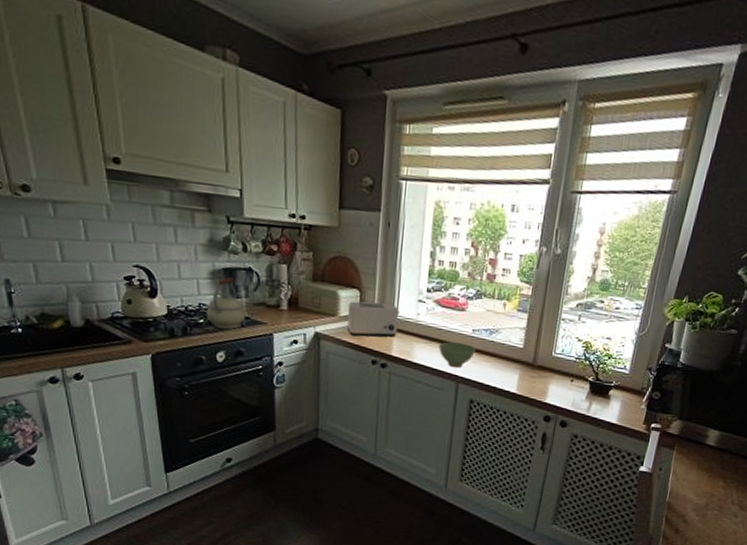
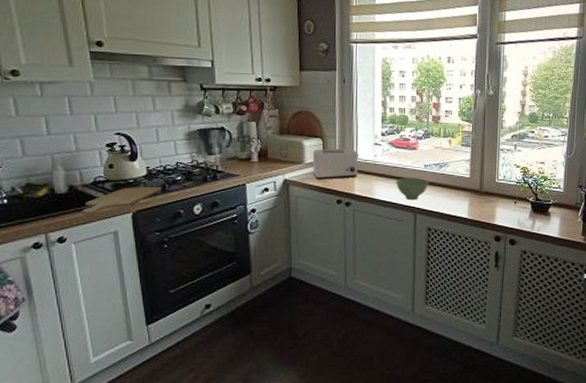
chopping board: none [99,326,183,354] -> present [82,186,162,216]
kettle: present [206,277,246,330] -> none [183,137,220,184]

